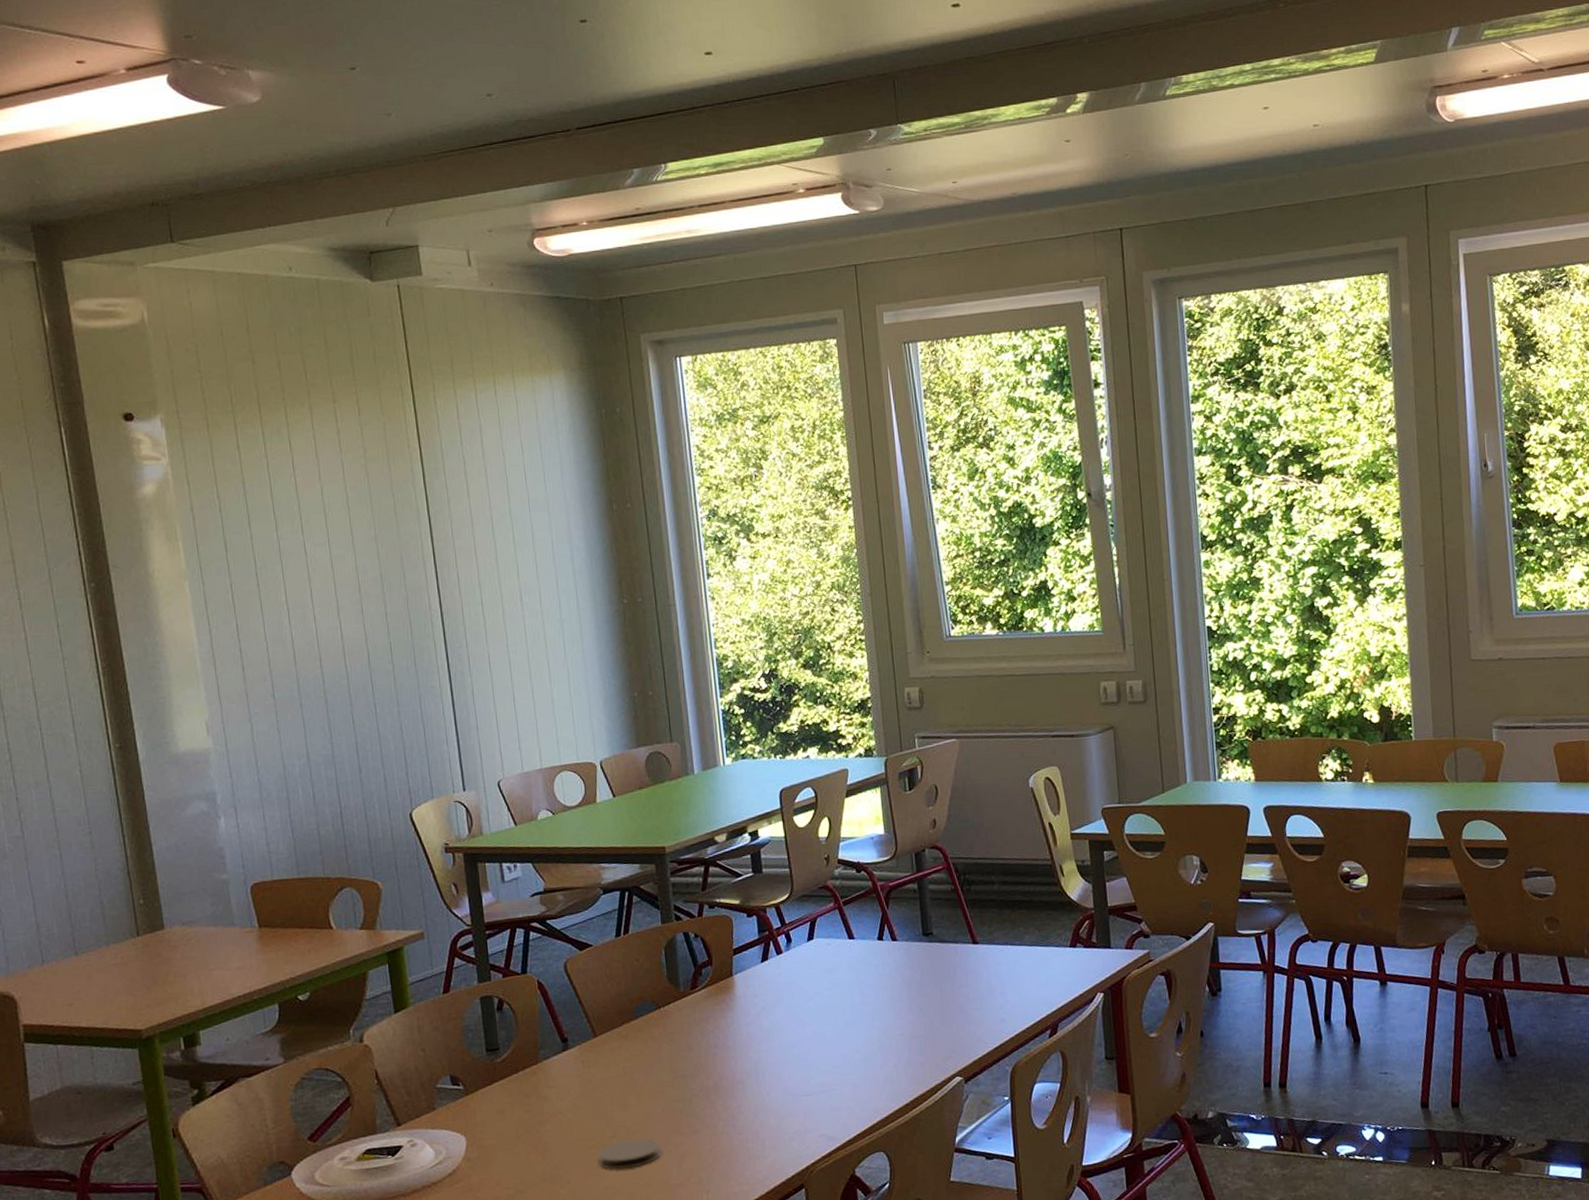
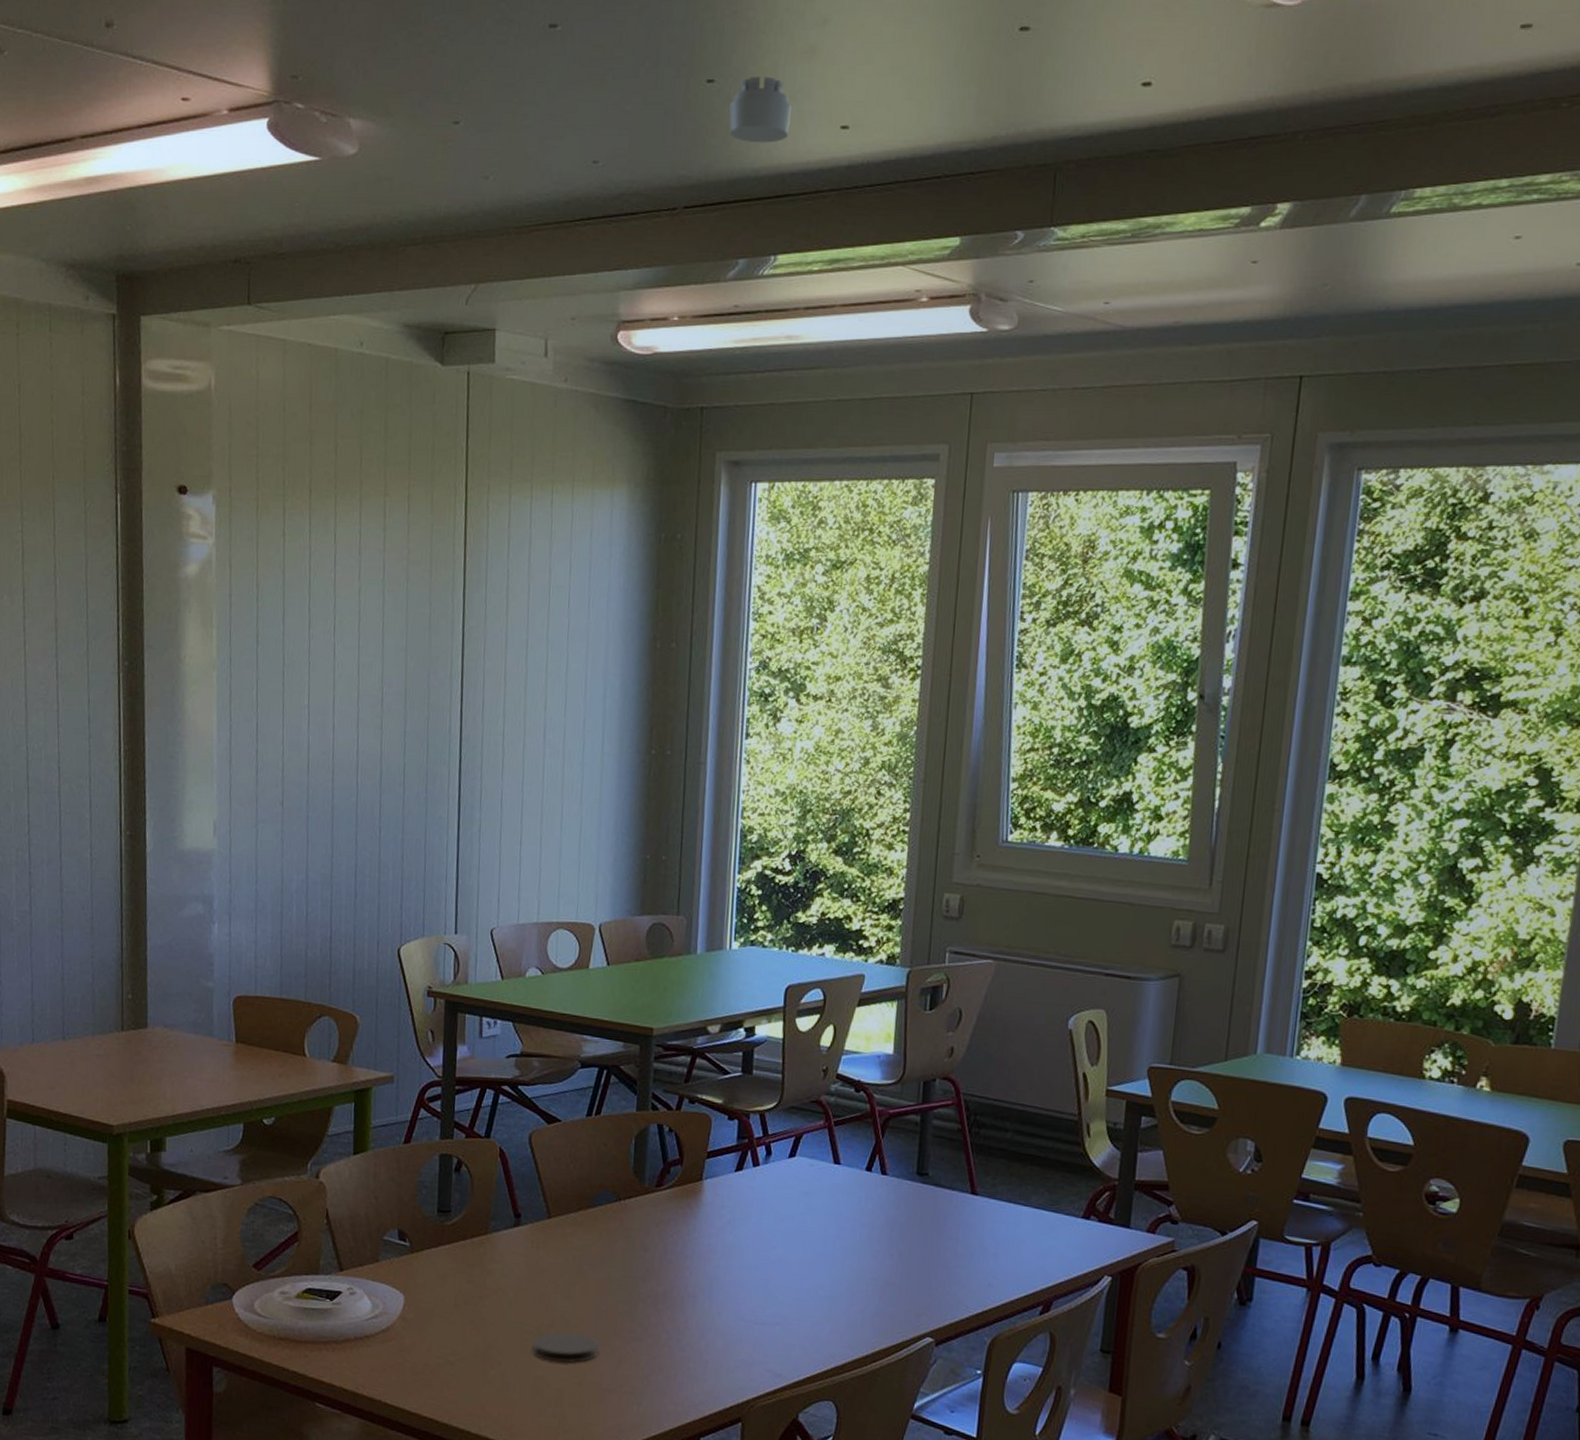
smoke detector: none [603,15,661,71] -> present [729,76,793,143]

